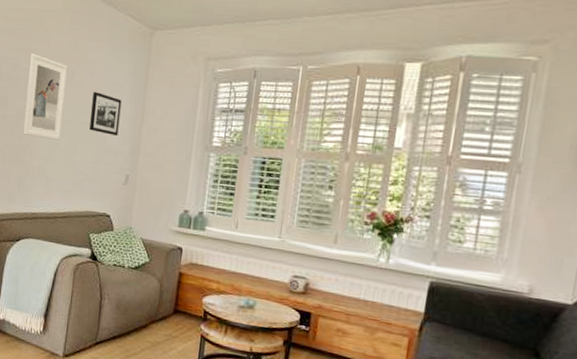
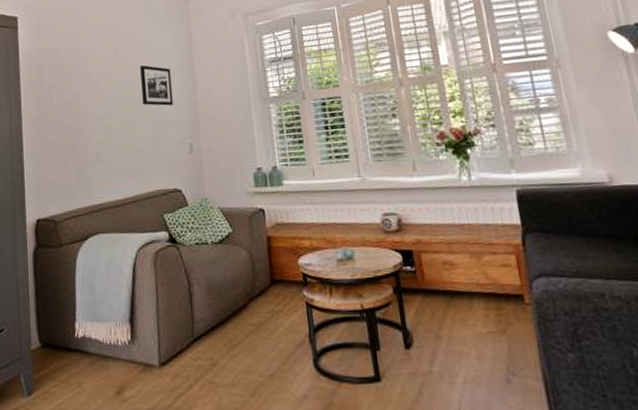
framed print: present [23,53,67,140] -> none [69,39,114,123]

